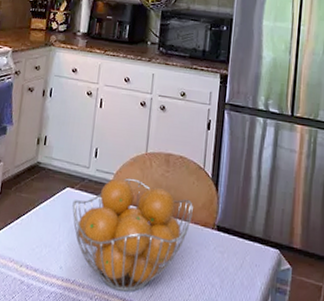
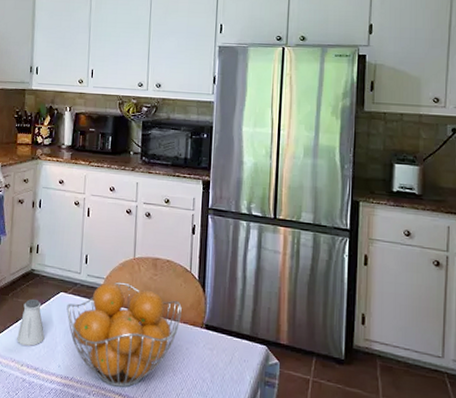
saltshaker: none [17,193,48,245] -> present [17,298,45,346]

